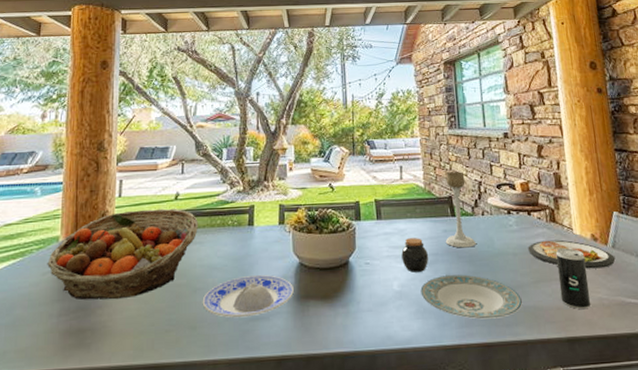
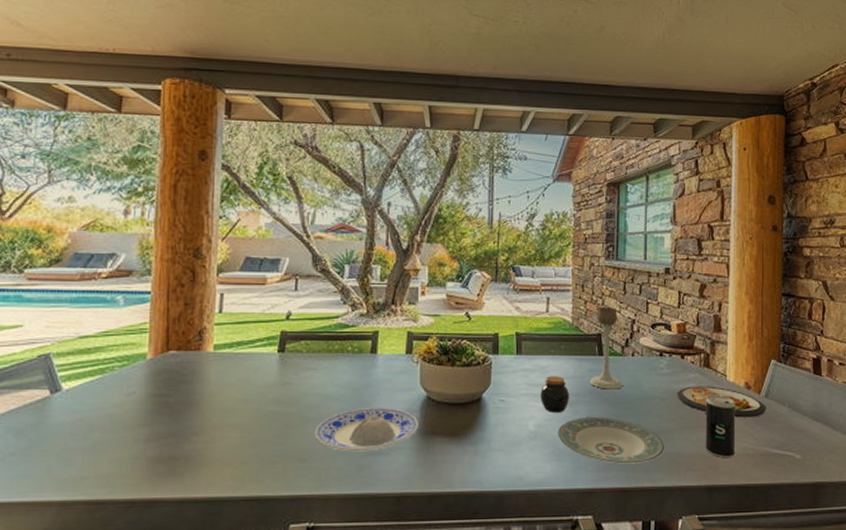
fruit basket: present [47,208,198,300] -> none [132,329,312,427]

